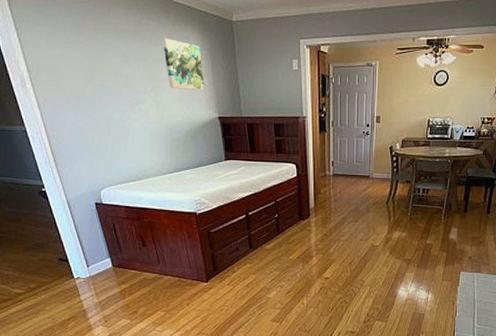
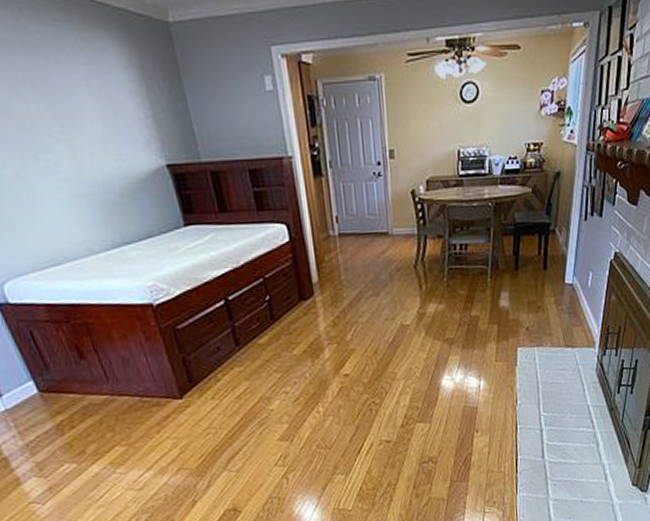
wall art: present [162,37,205,91] -> none [64,50,141,128]

